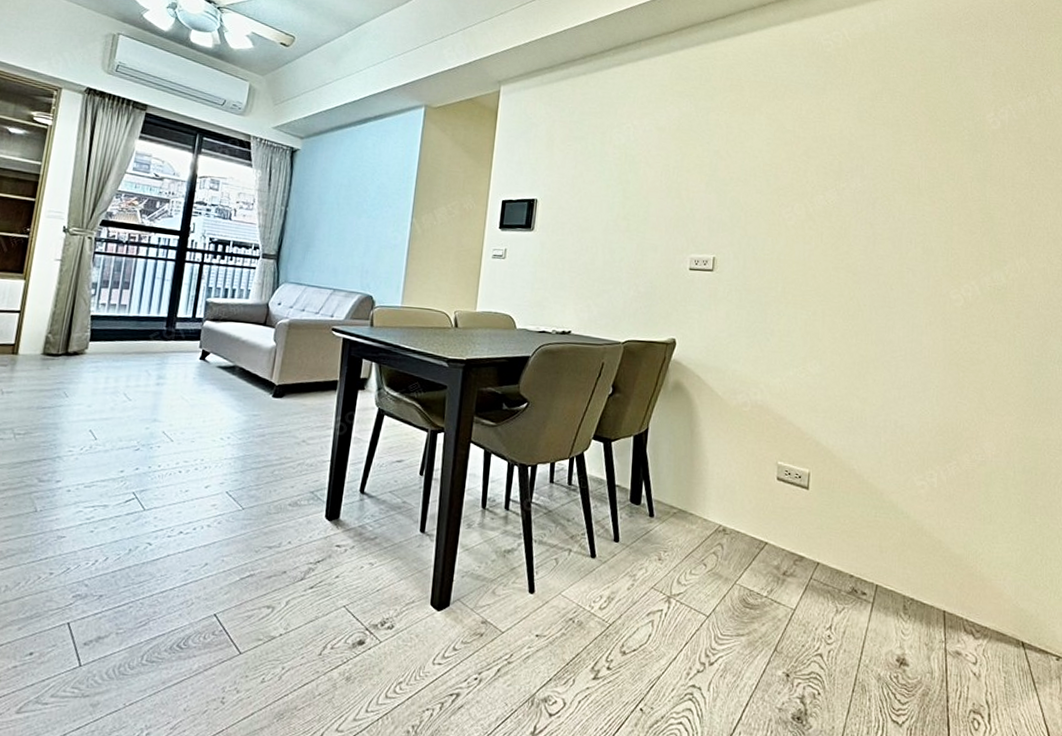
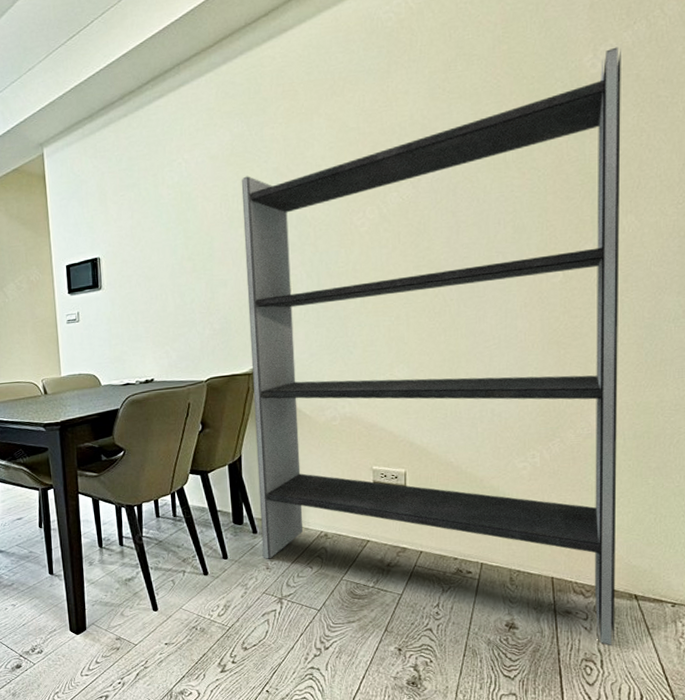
shelving unit: none [656,111,1017,697] -> present [241,46,621,646]

